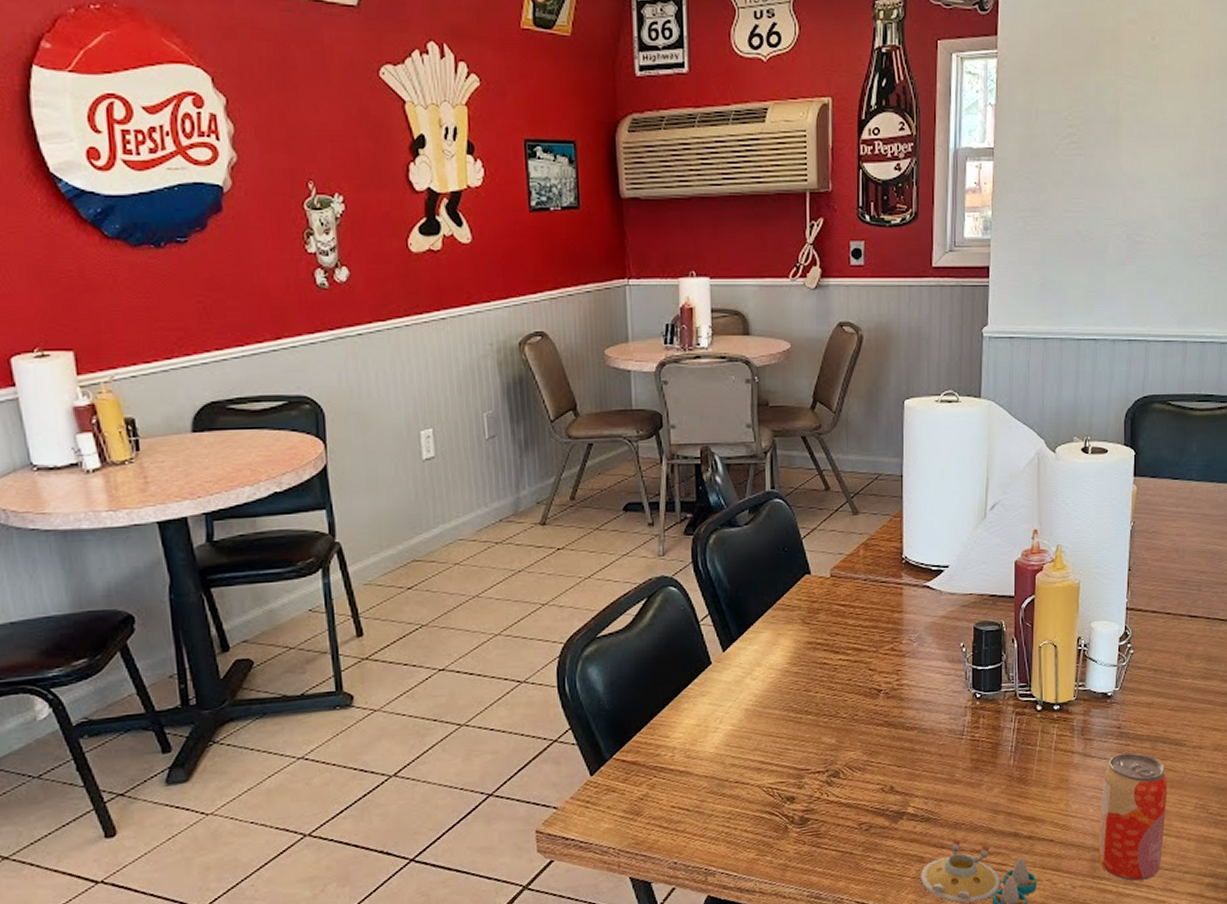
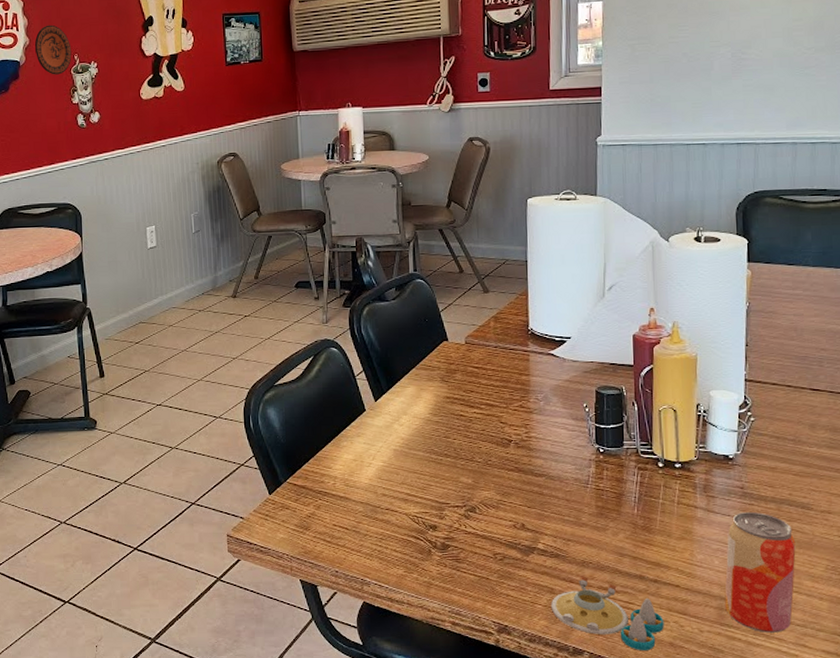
decorative plate: none [245,135,305,210] -> present [34,24,72,75]

